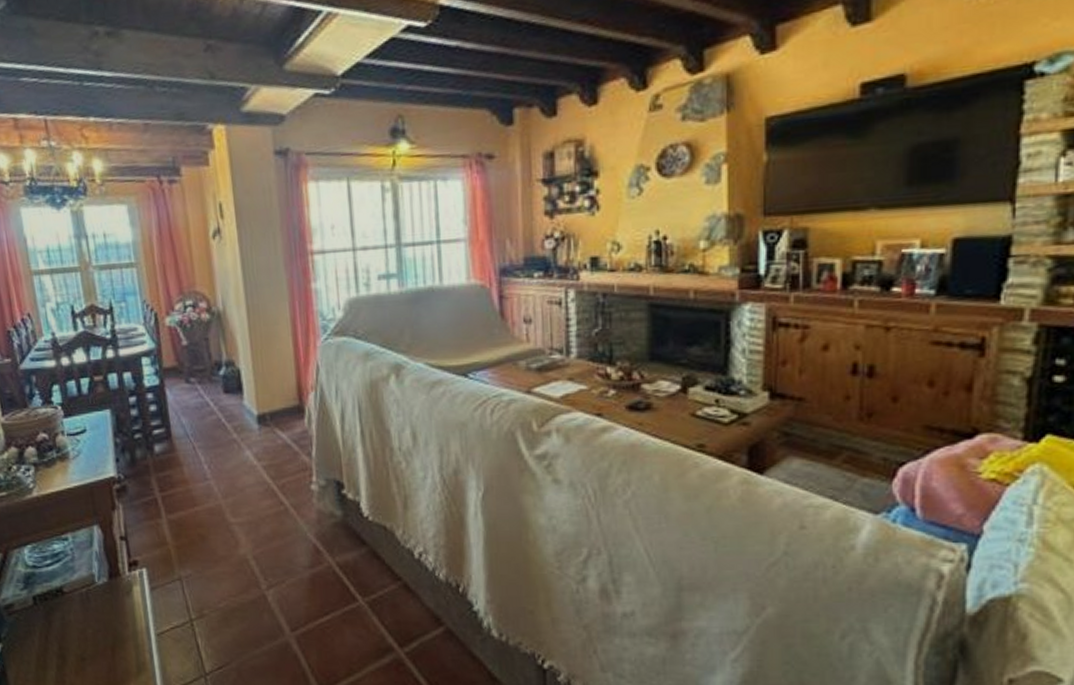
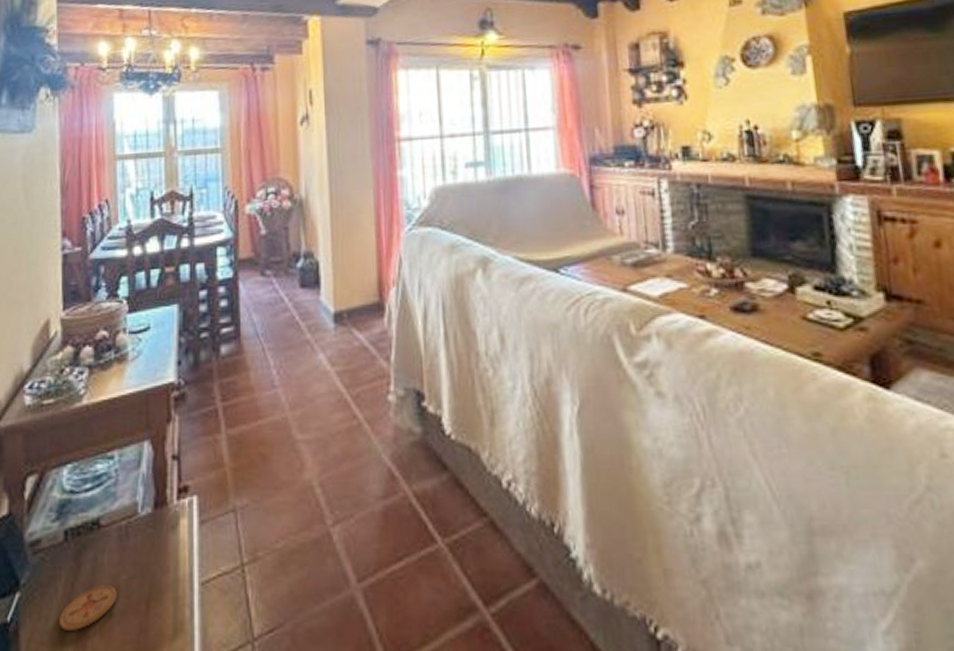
coaster: none [39,637,86,670] -> present [60,585,117,630]

